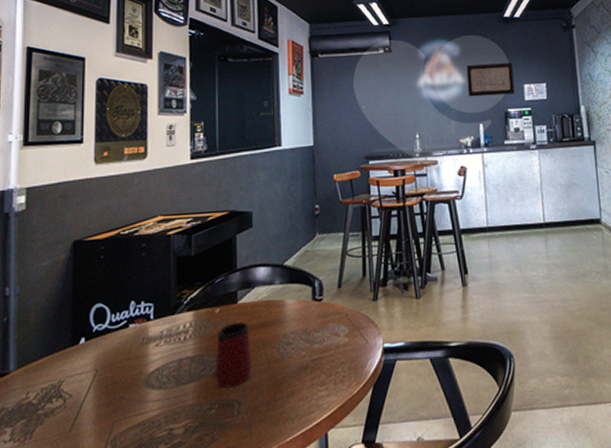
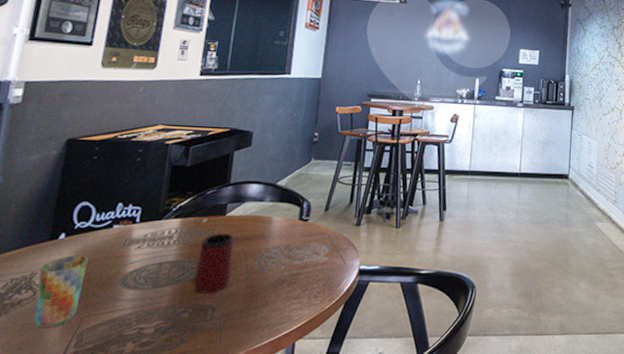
cup: none [67,358,110,437] -> present [34,255,88,329]
wall art: present [466,63,515,97] -> none [470,25,513,57]

